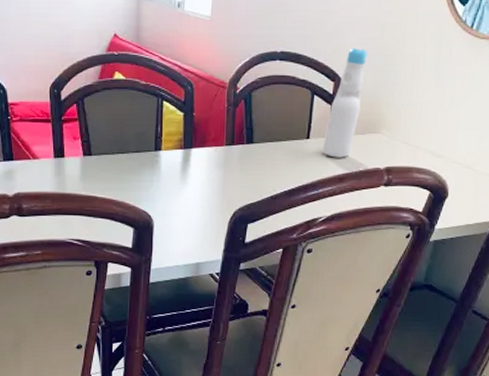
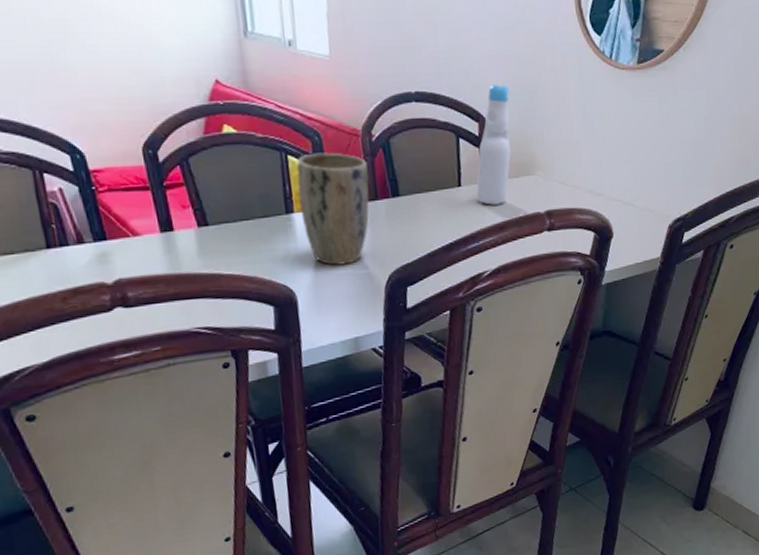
plant pot: none [167,100,229,199] -> present [296,152,370,266]

